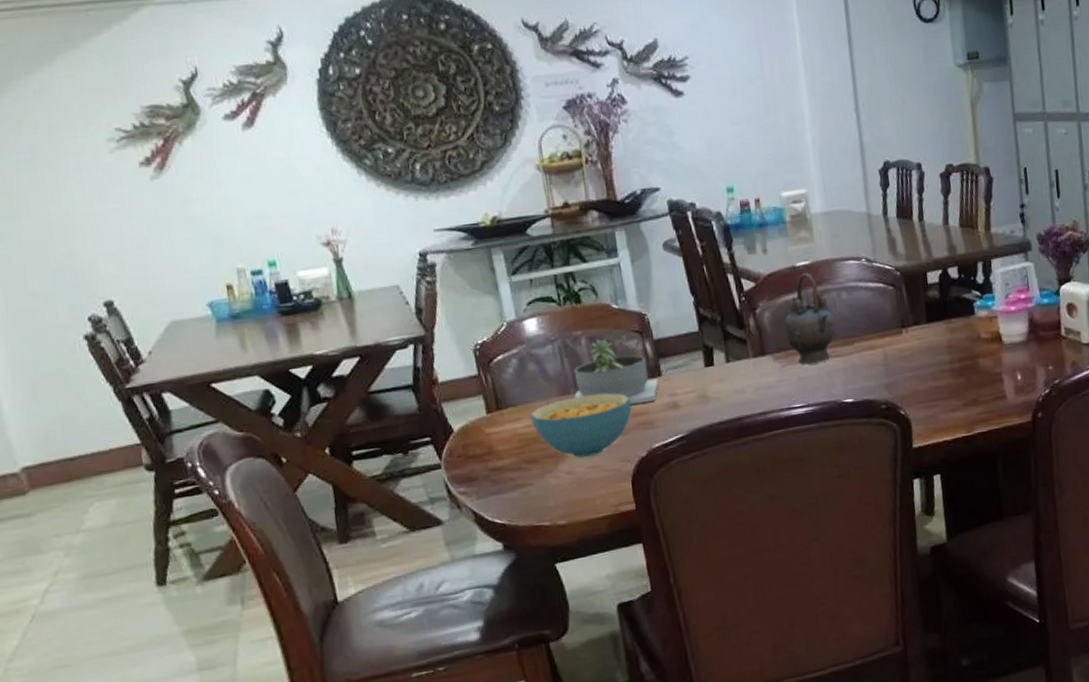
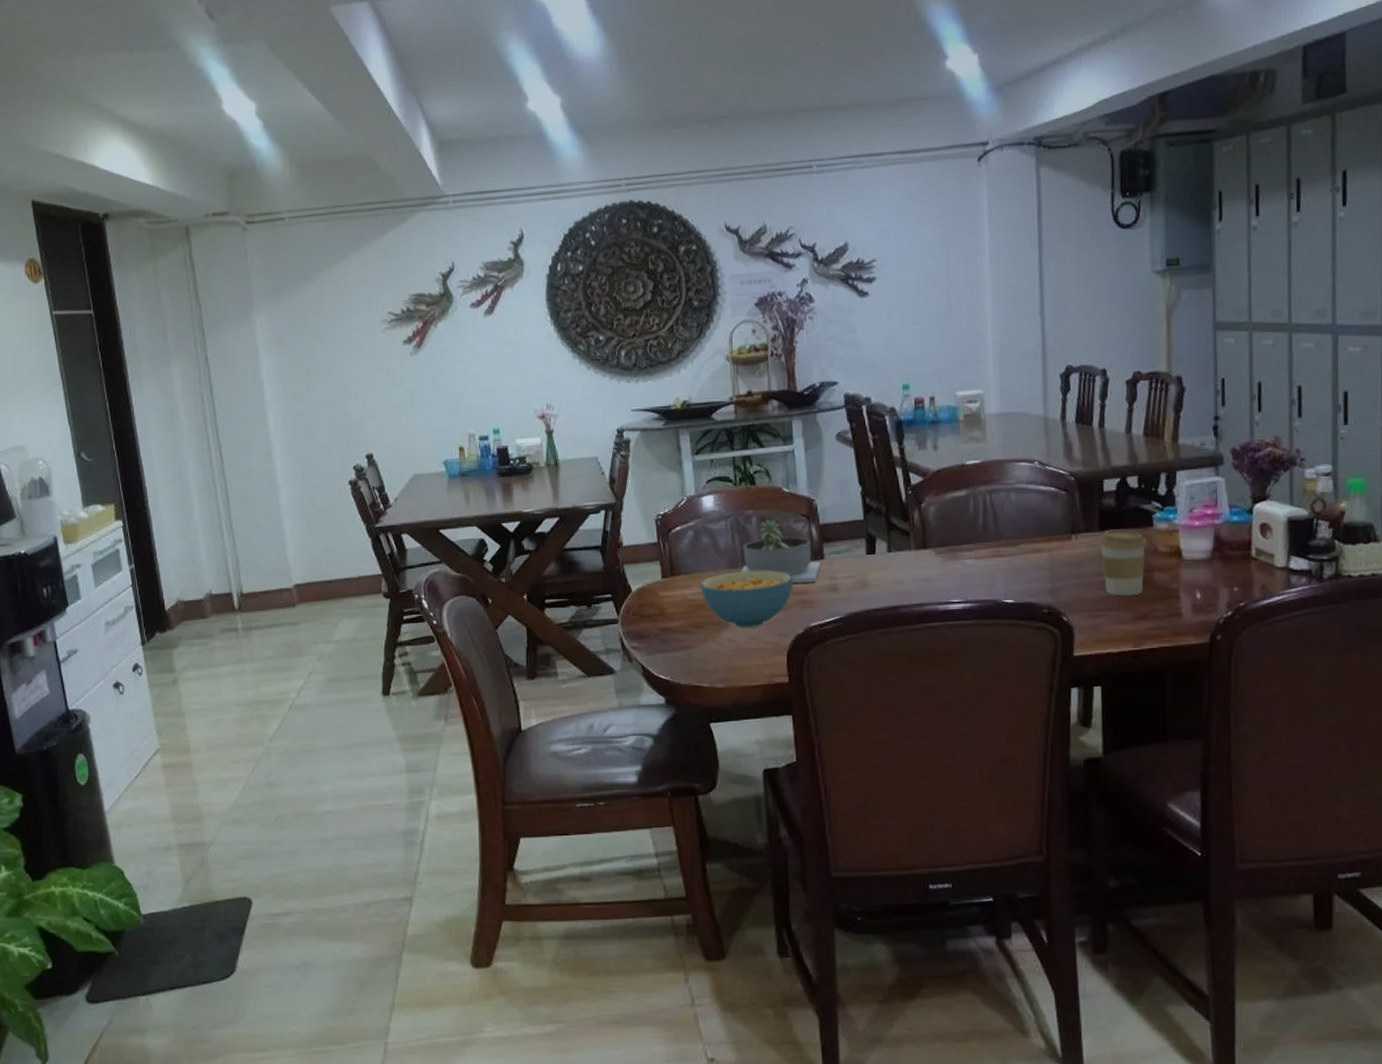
teapot: present [784,273,836,364] -> none [948,472,1002,561]
coffee cup: none [927,319,971,385] -> present [1099,529,1148,596]

